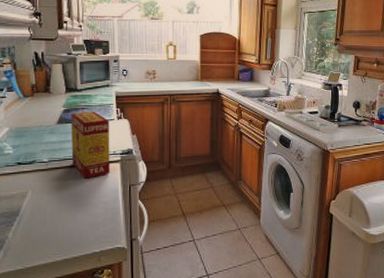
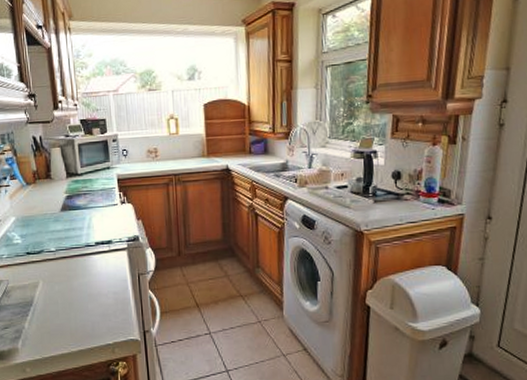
tea box: present [71,111,110,179] -> none [74,196,117,268]

